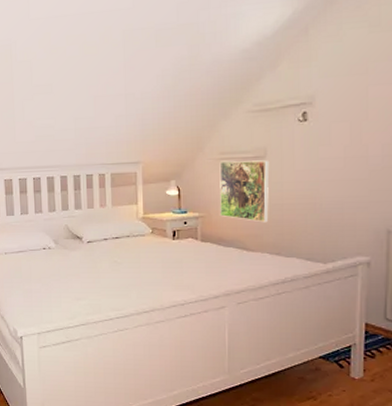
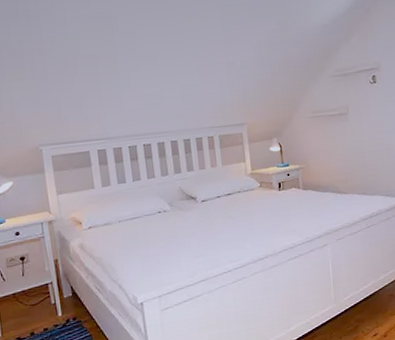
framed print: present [219,160,269,223] -> none [312,116,354,169]

